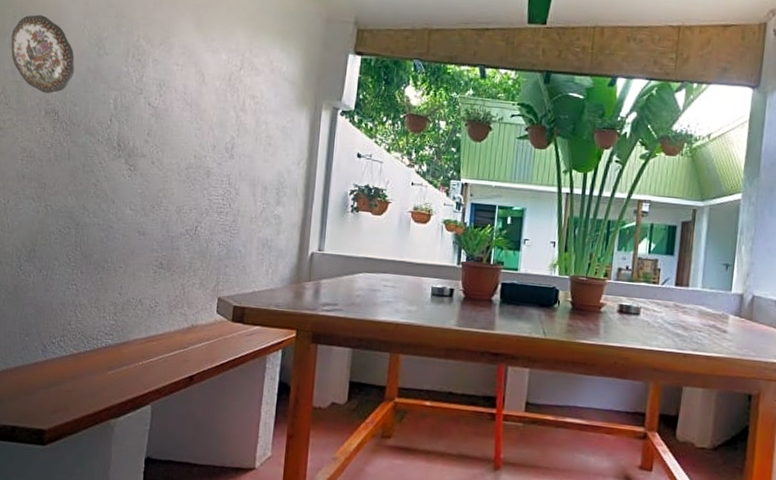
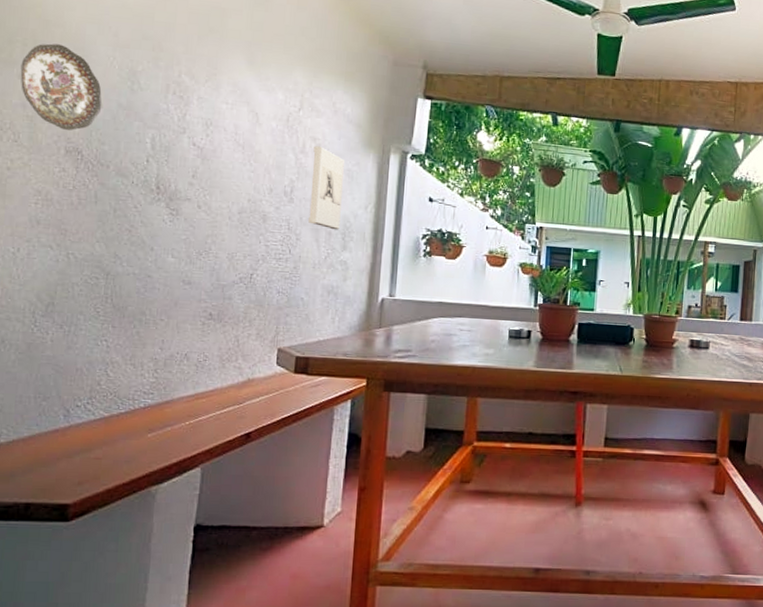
wall sculpture: none [247,104,281,185] -> present [308,146,346,230]

